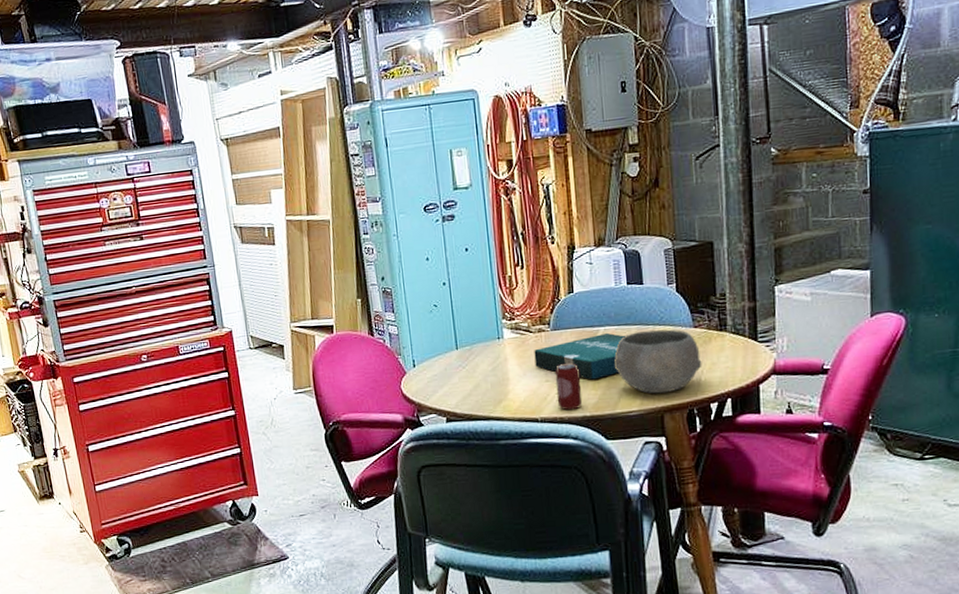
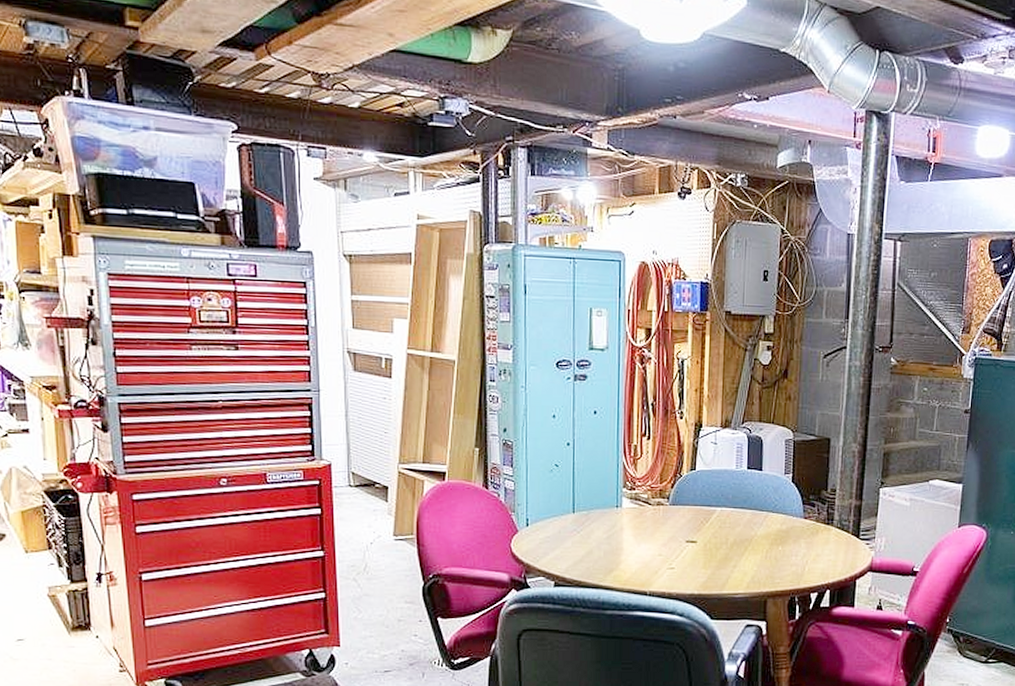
pizza box: present [534,332,625,380] -> none [650,513,740,559]
beverage can: present [555,363,583,411] -> none [667,540,693,587]
bowl: present [614,329,702,394] -> none [727,516,808,579]

